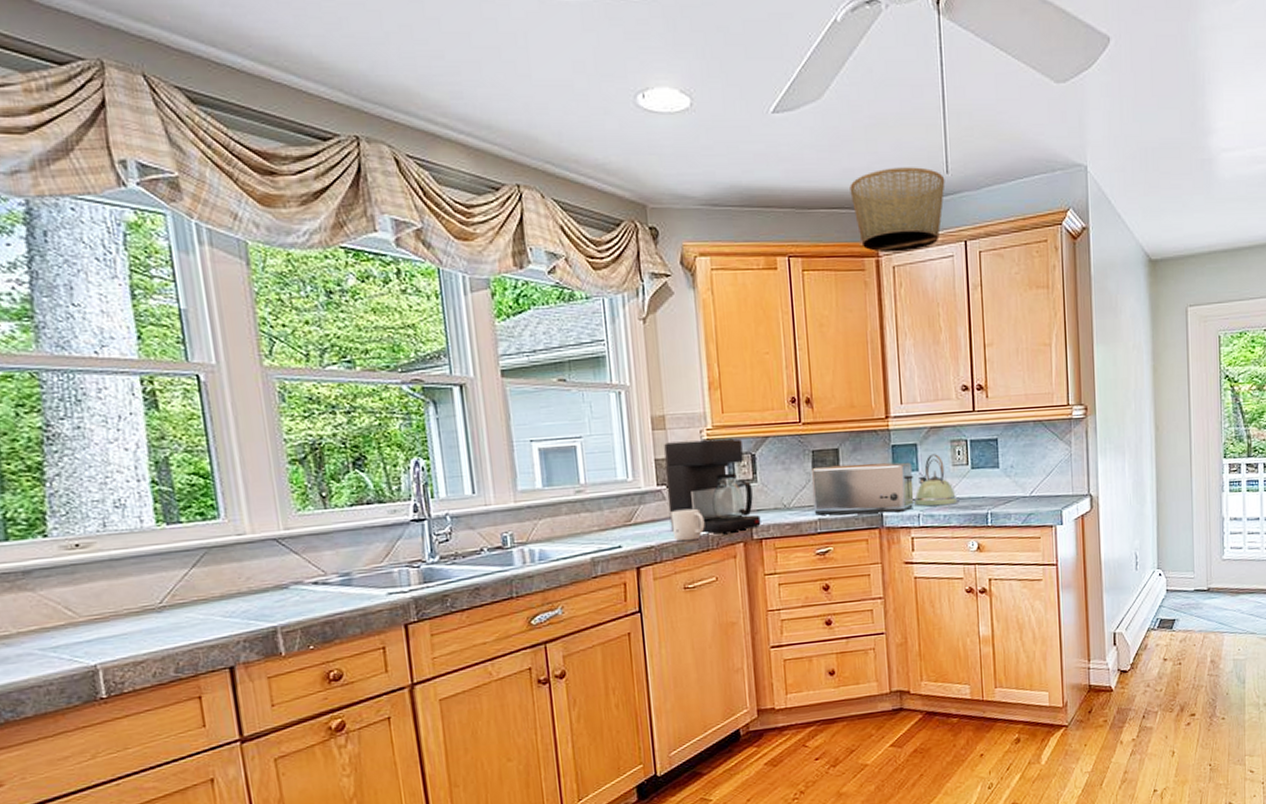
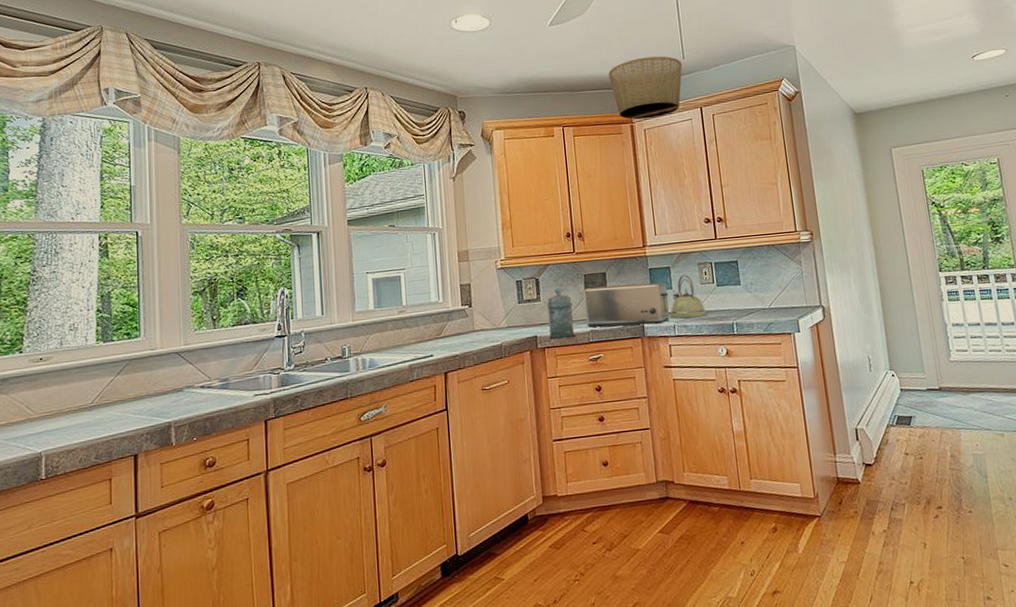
coffee maker: present [664,438,761,534] -> none [467,267,544,344]
mug: present [670,508,705,542] -> none [472,323,499,351]
canister: none [764,465,798,530] -> present [546,287,574,340]

